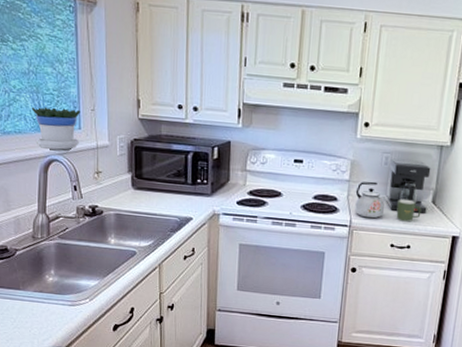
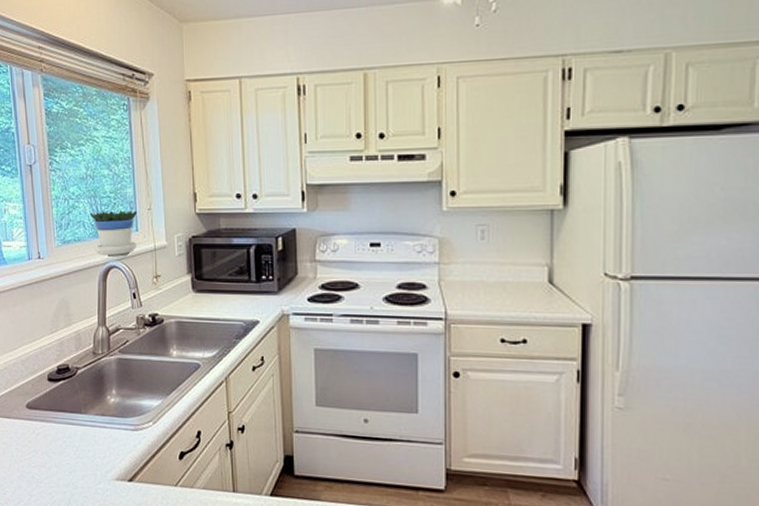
kettle: present [354,181,386,219] -> none [448,261,488,308]
coffee maker: present [385,158,431,214] -> none [486,231,543,297]
mug: present [396,198,422,222] -> none [503,280,536,309]

